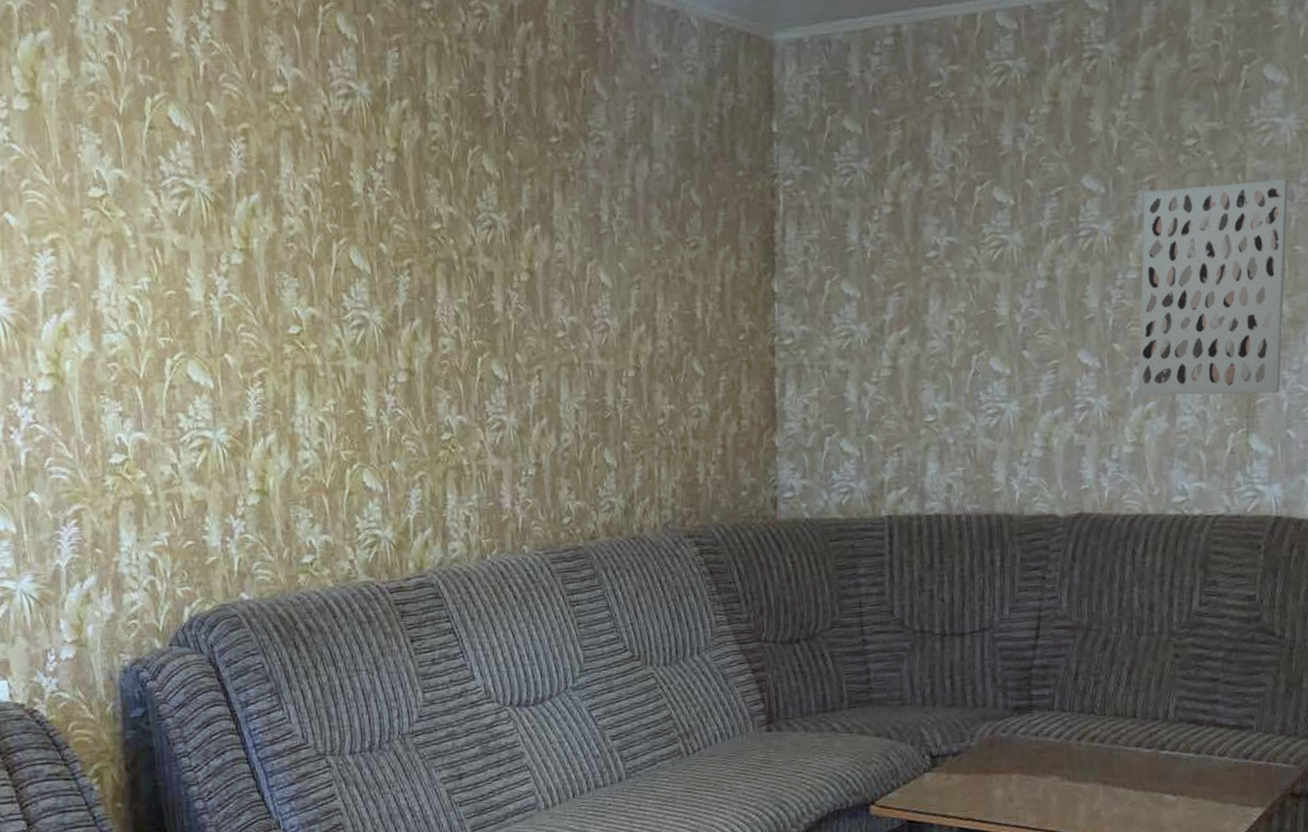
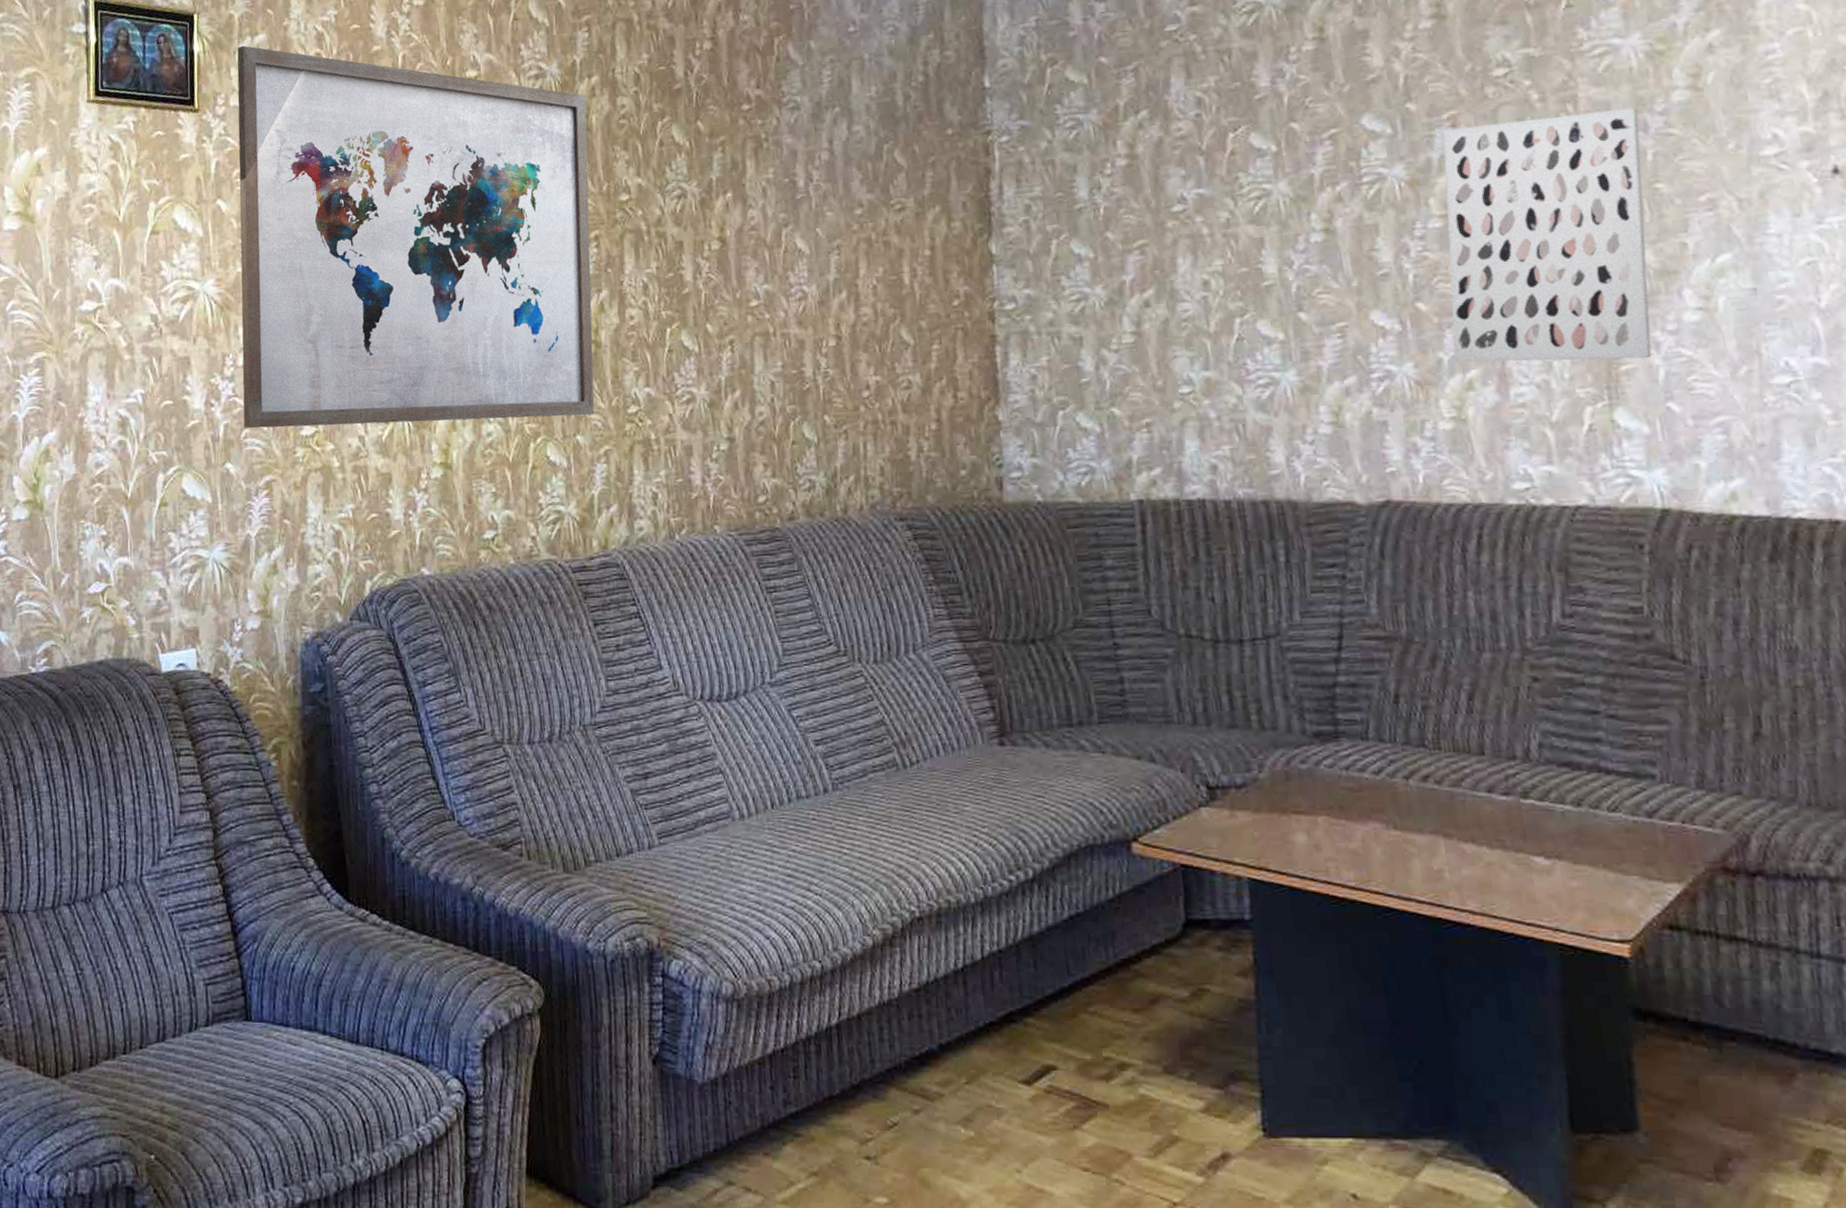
wall art: none [18,42,409,457] -> present [237,45,595,429]

